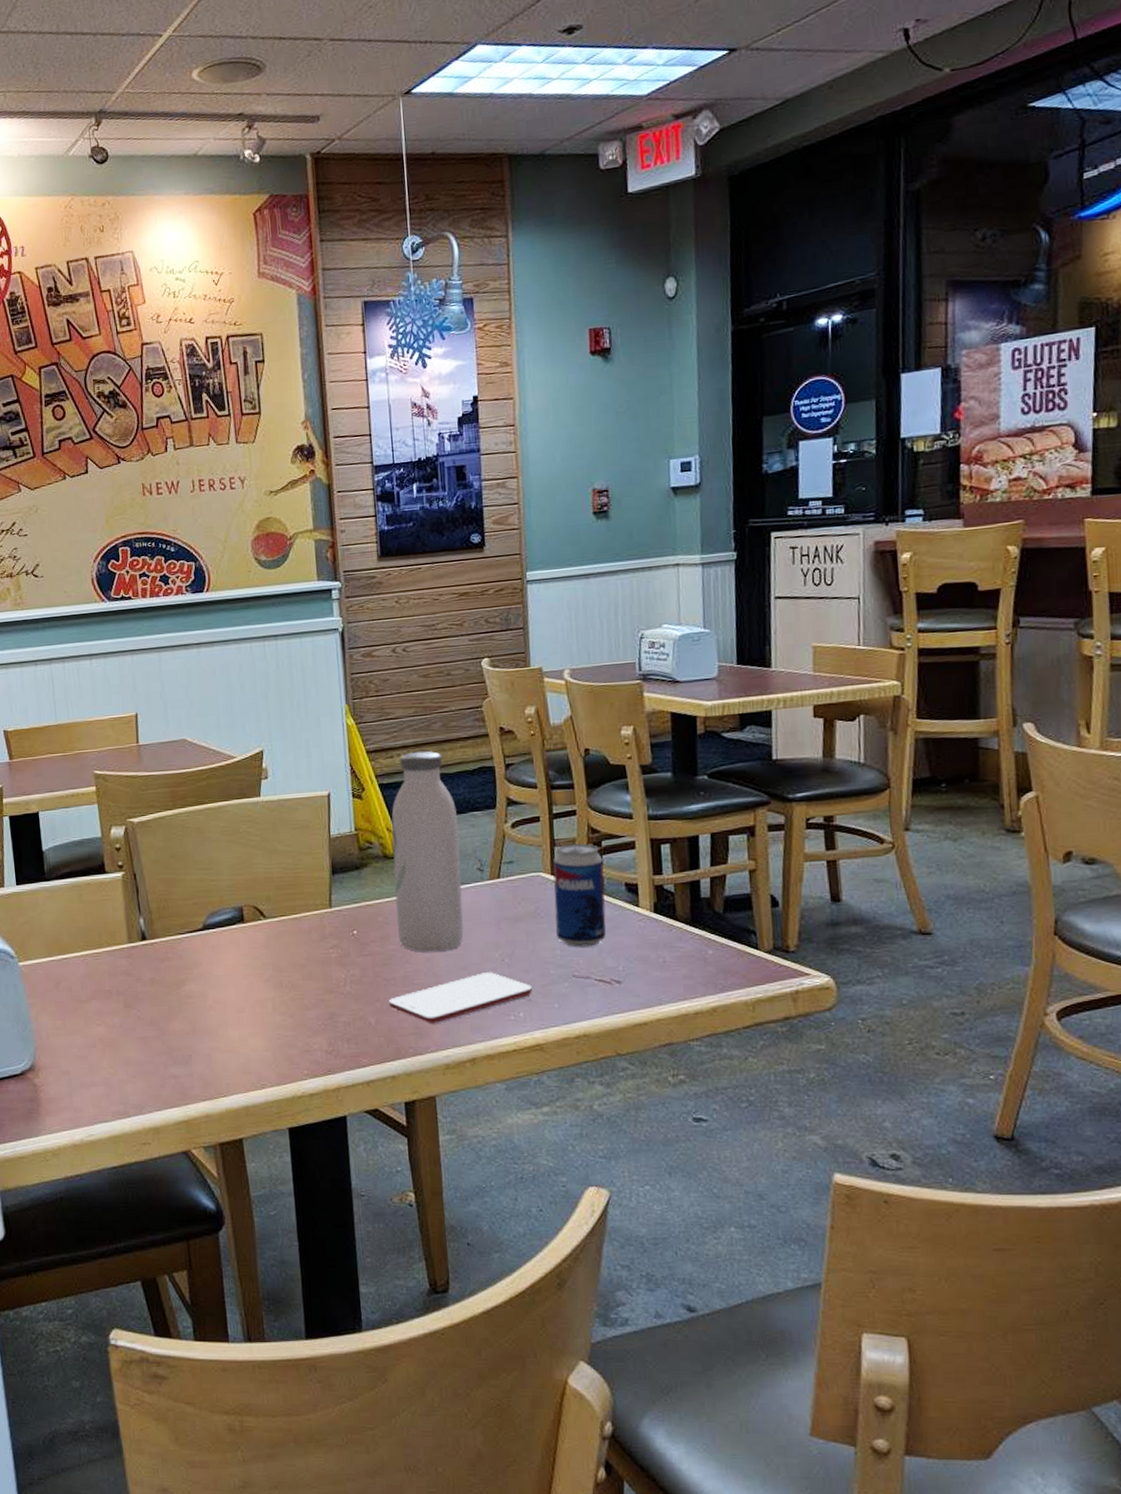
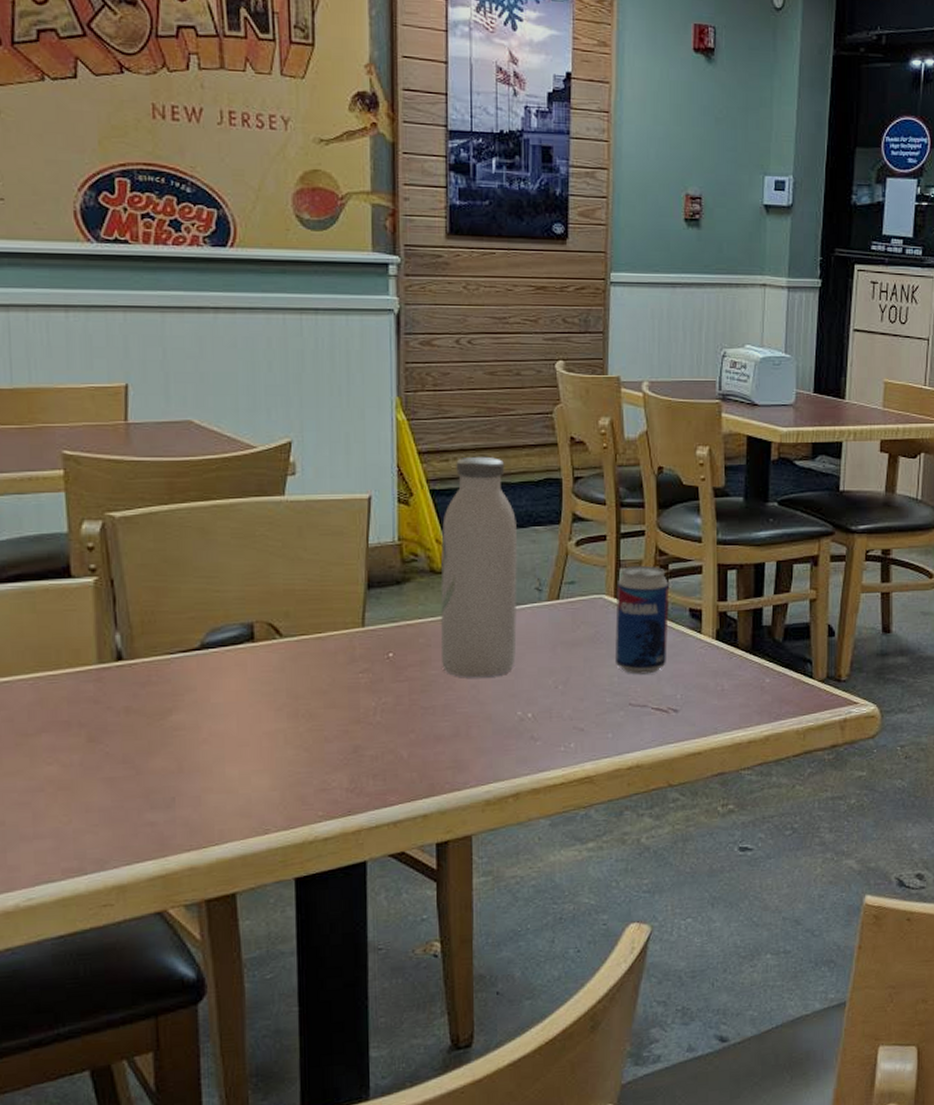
smartphone: present [389,972,532,1023] -> none [426,700,585,756]

